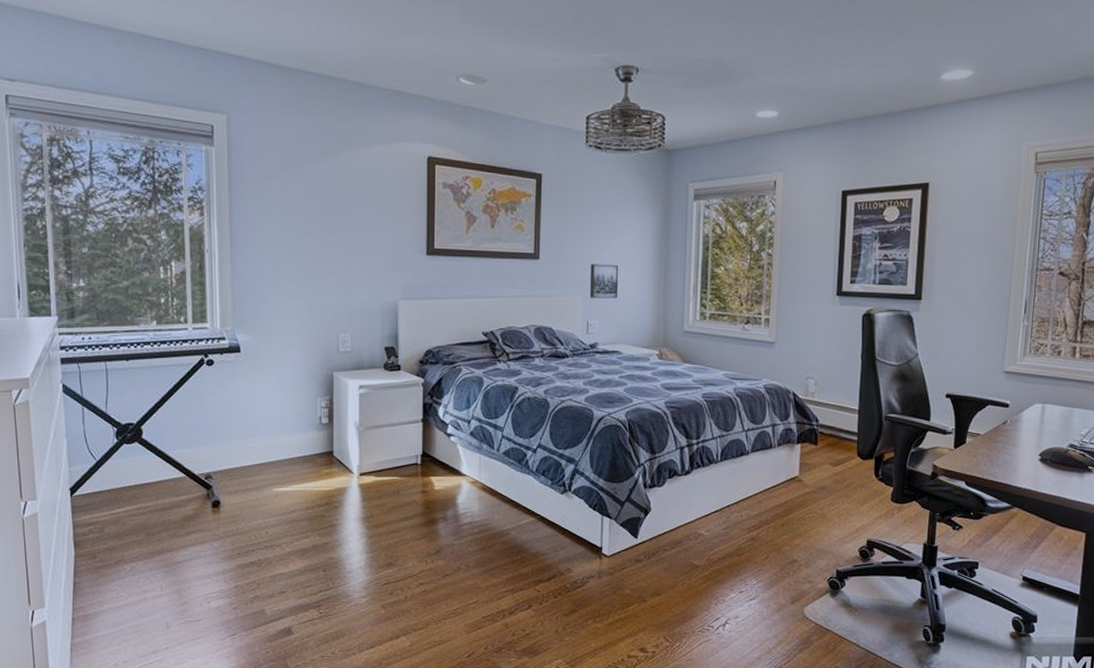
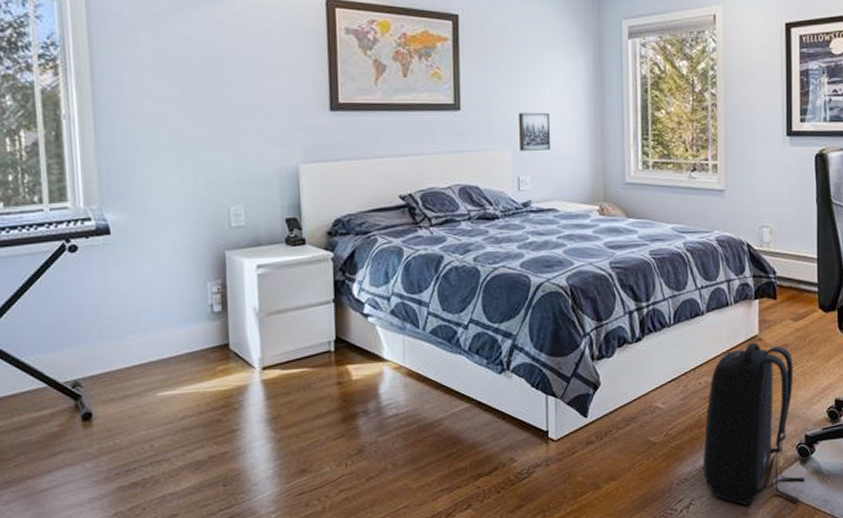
backpack: none [739,482,834,629] -> present [702,342,804,506]

